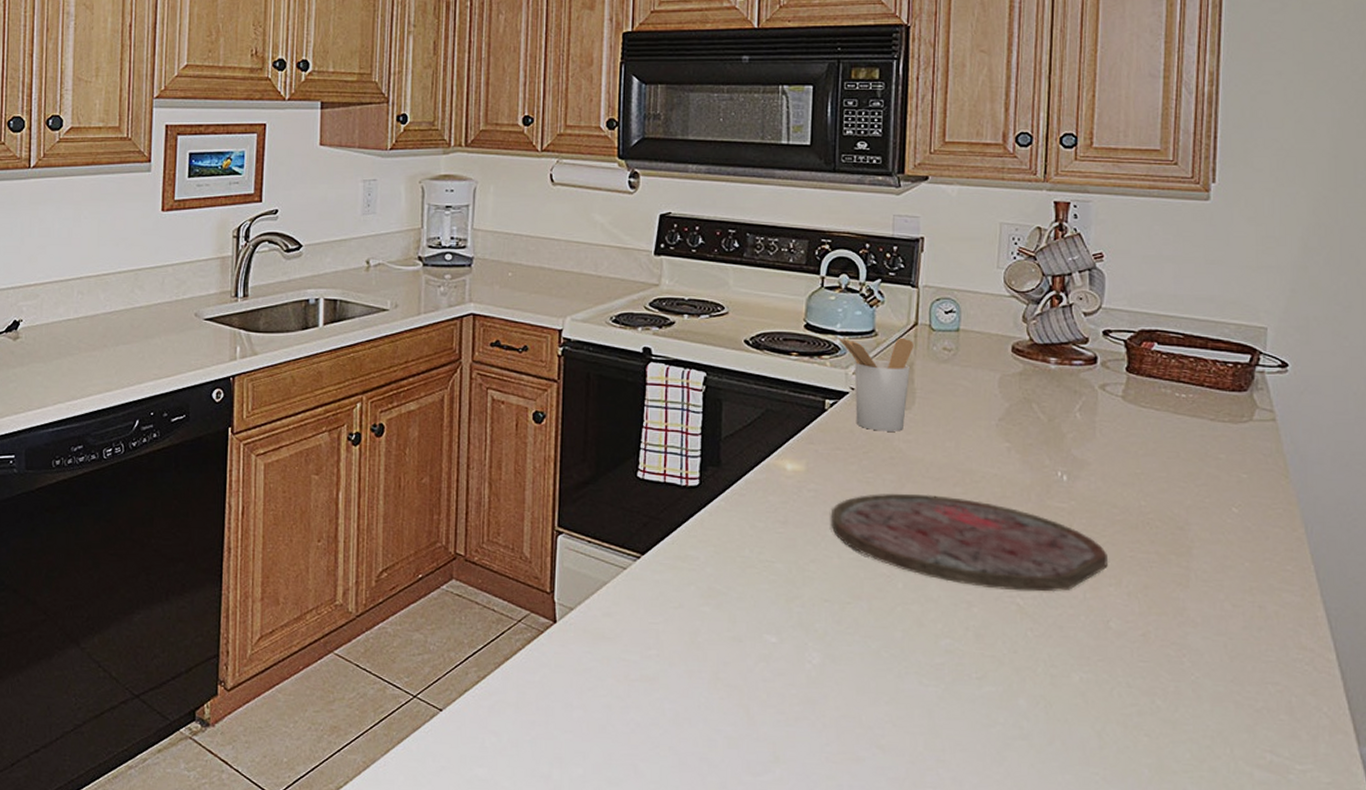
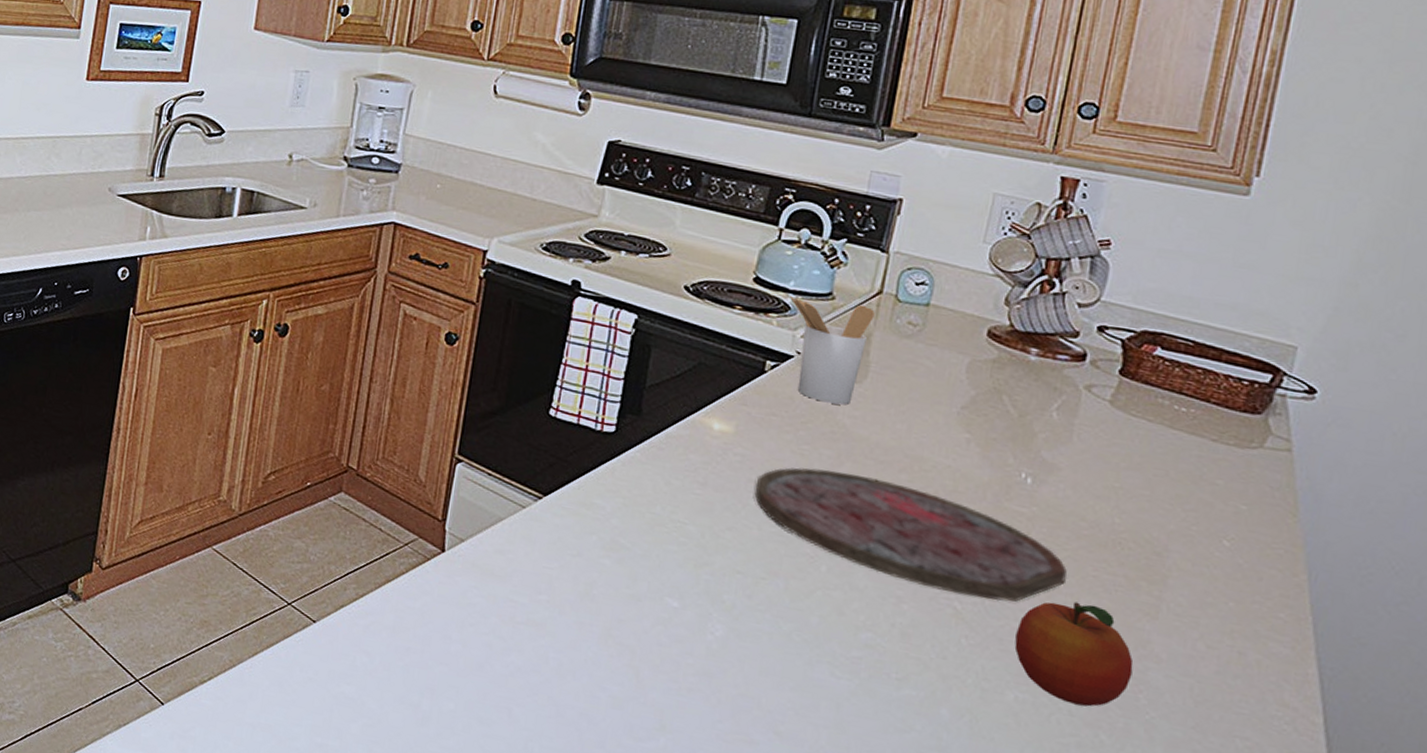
fruit: none [1073,582,1175,677] -> present [1014,602,1134,707]

